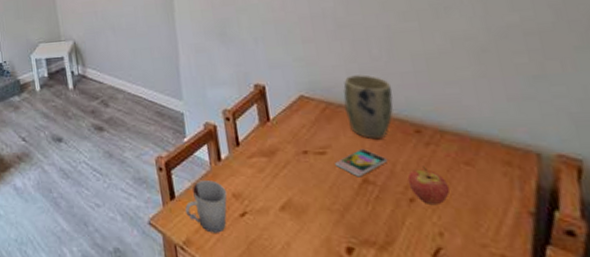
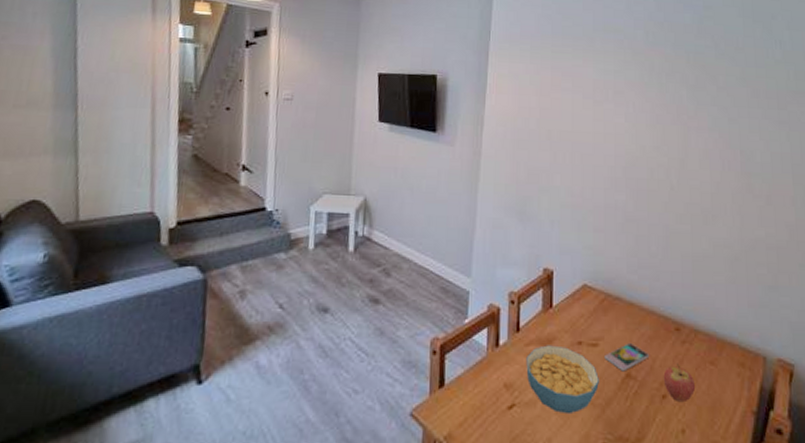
cup: present [185,180,228,233] -> none [453,368,499,427]
cereal bowl: none [250,156,334,220] -> present [526,345,599,415]
plant pot: present [343,74,394,140] -> none [621,269,663,335]

